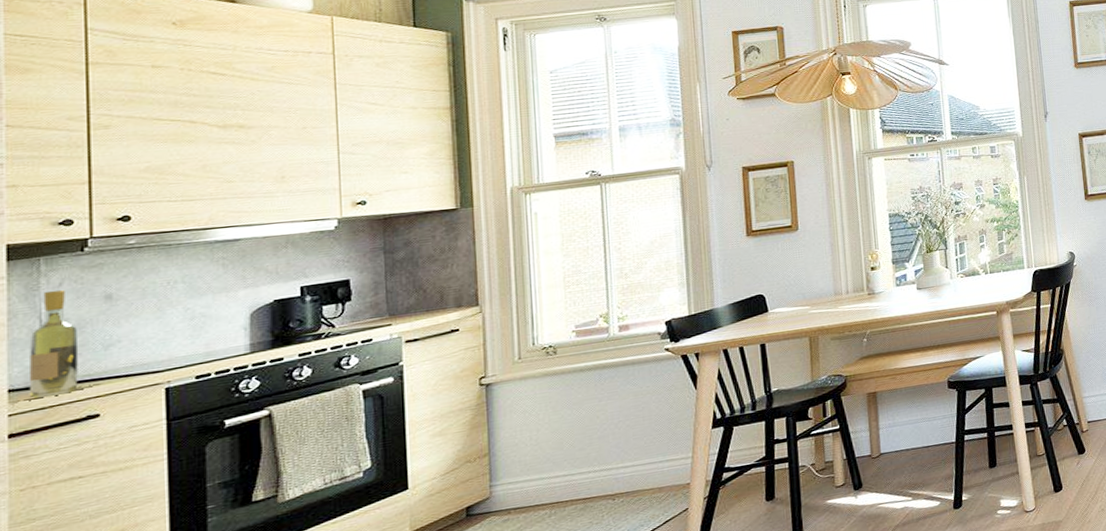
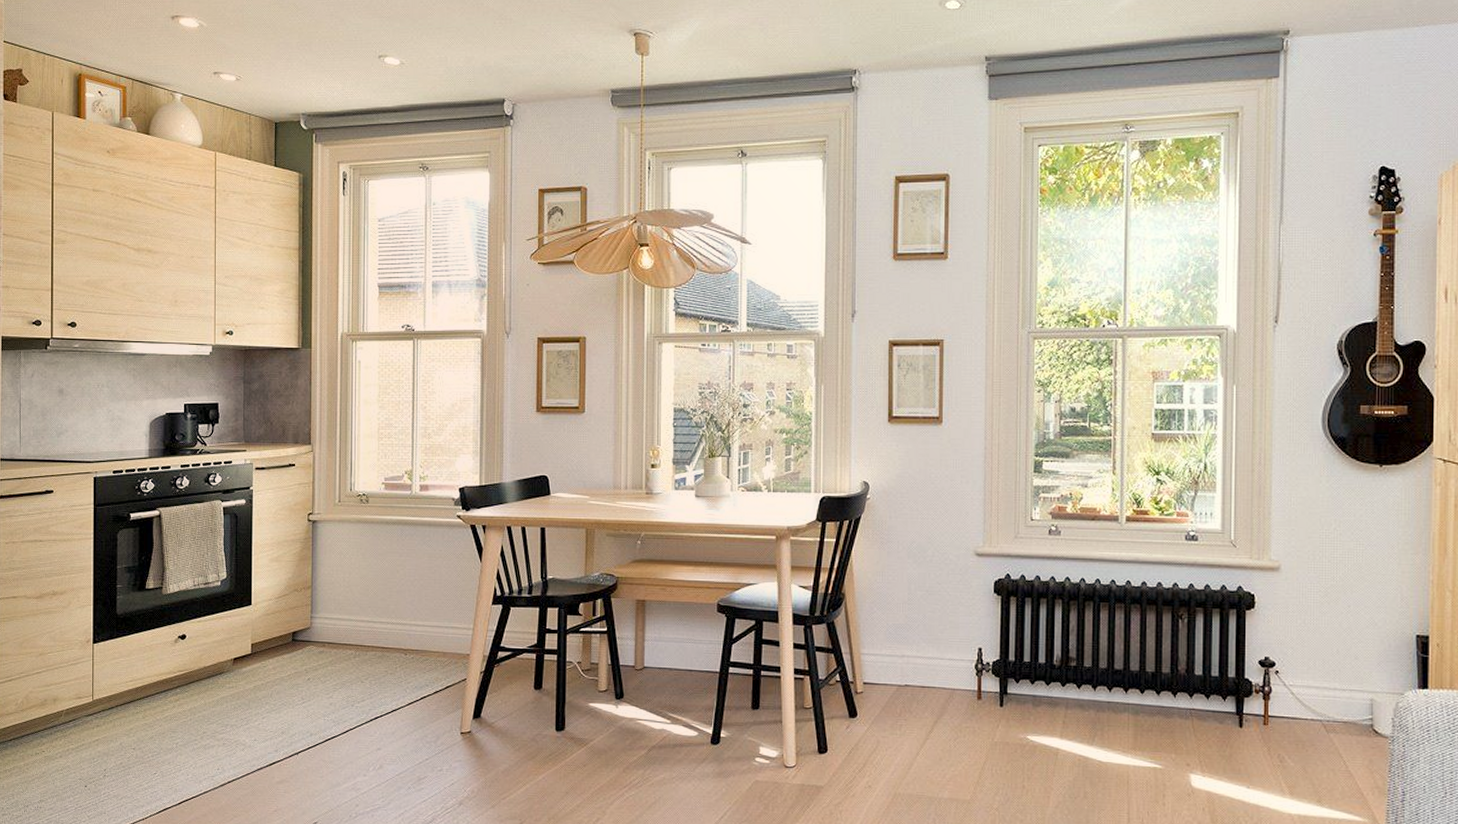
bottle: present [28,290,79,400] -> none [12,380,42,470]

